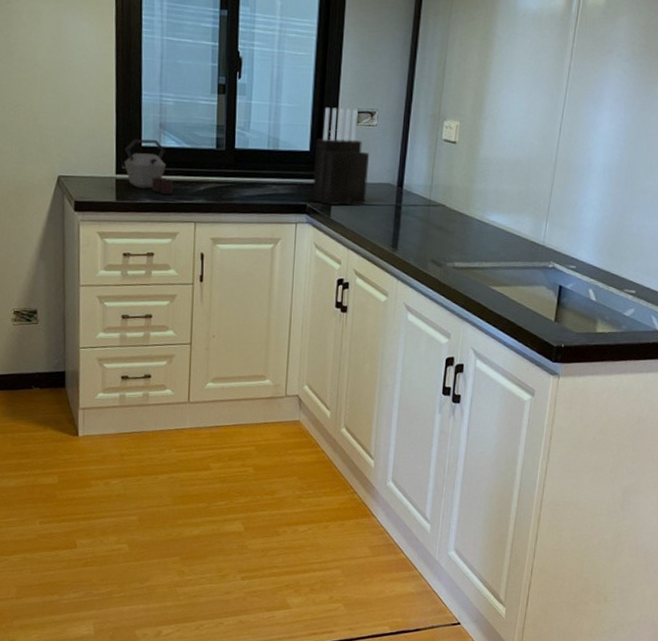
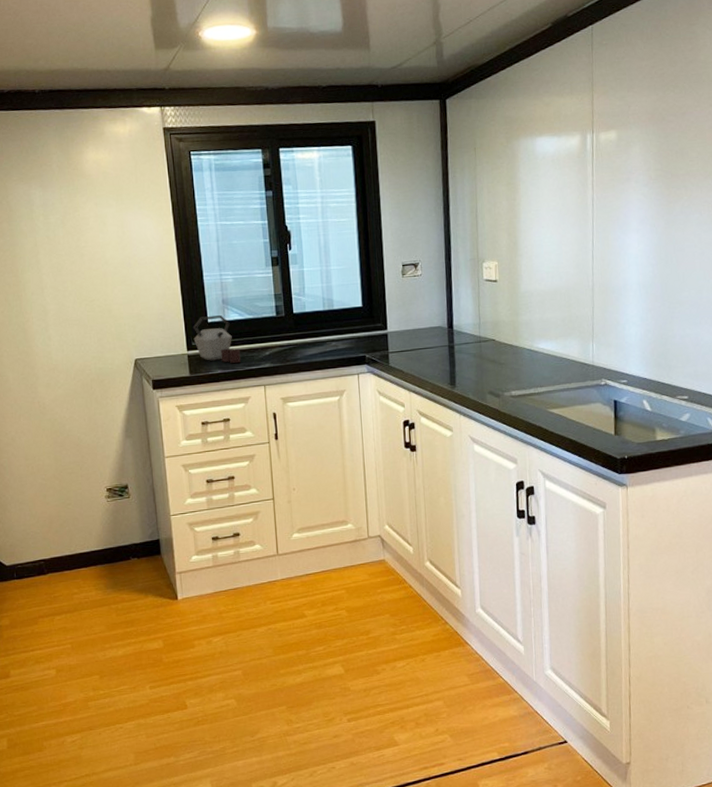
knife block: present [312,107,369,206] -> none [367,263,421,353]

